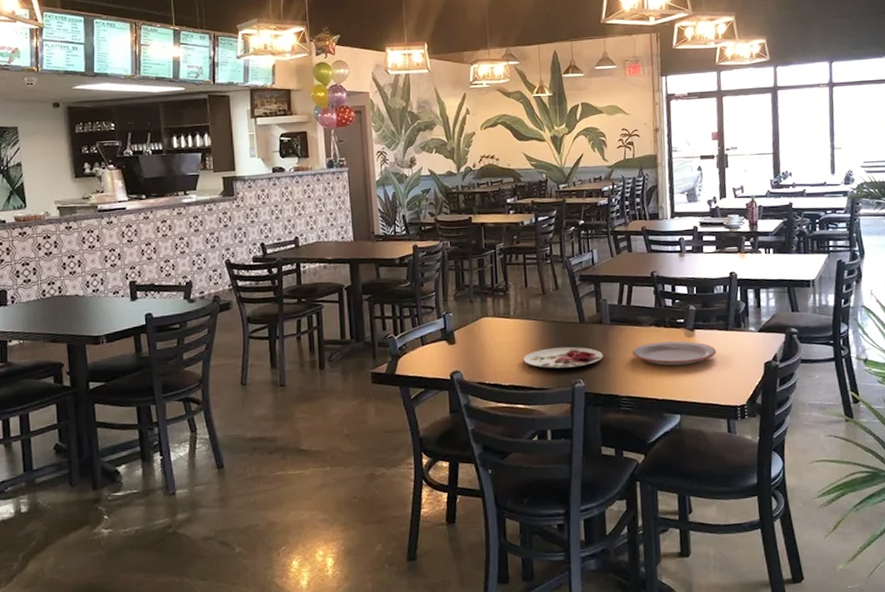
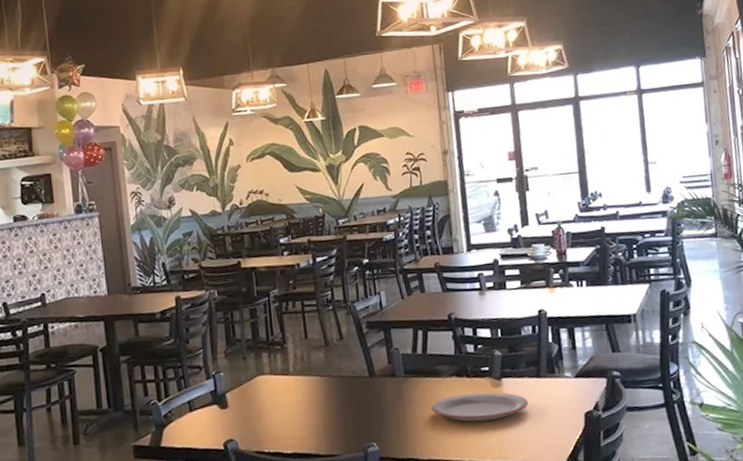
plate: present [523,346,603,369] -> none [306,404,398,432]

